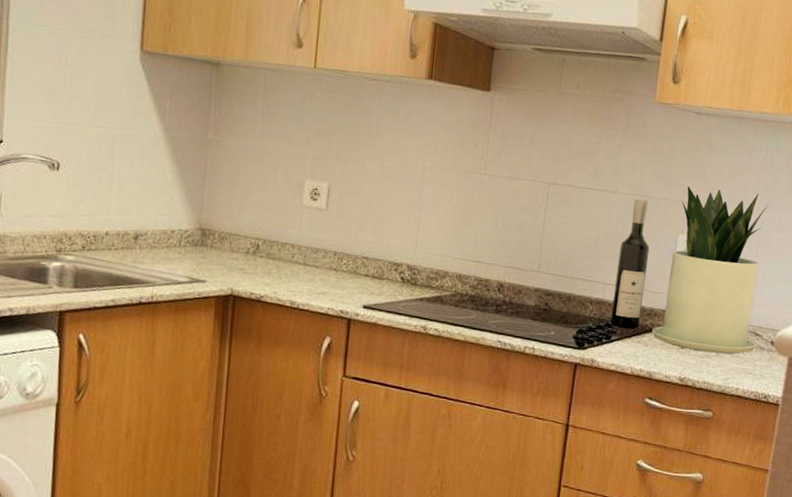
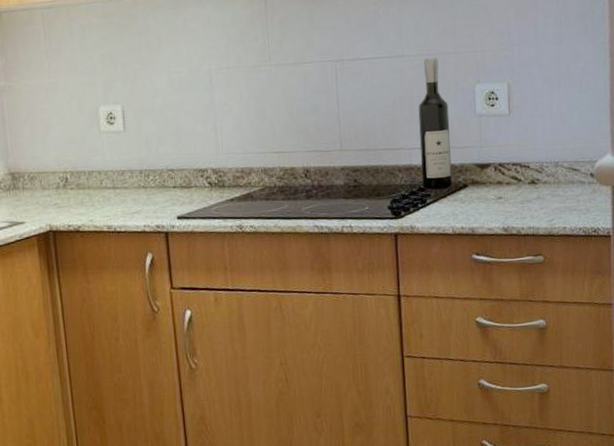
planter: present [651,185,769,354] -> none [466,27,577,198]

